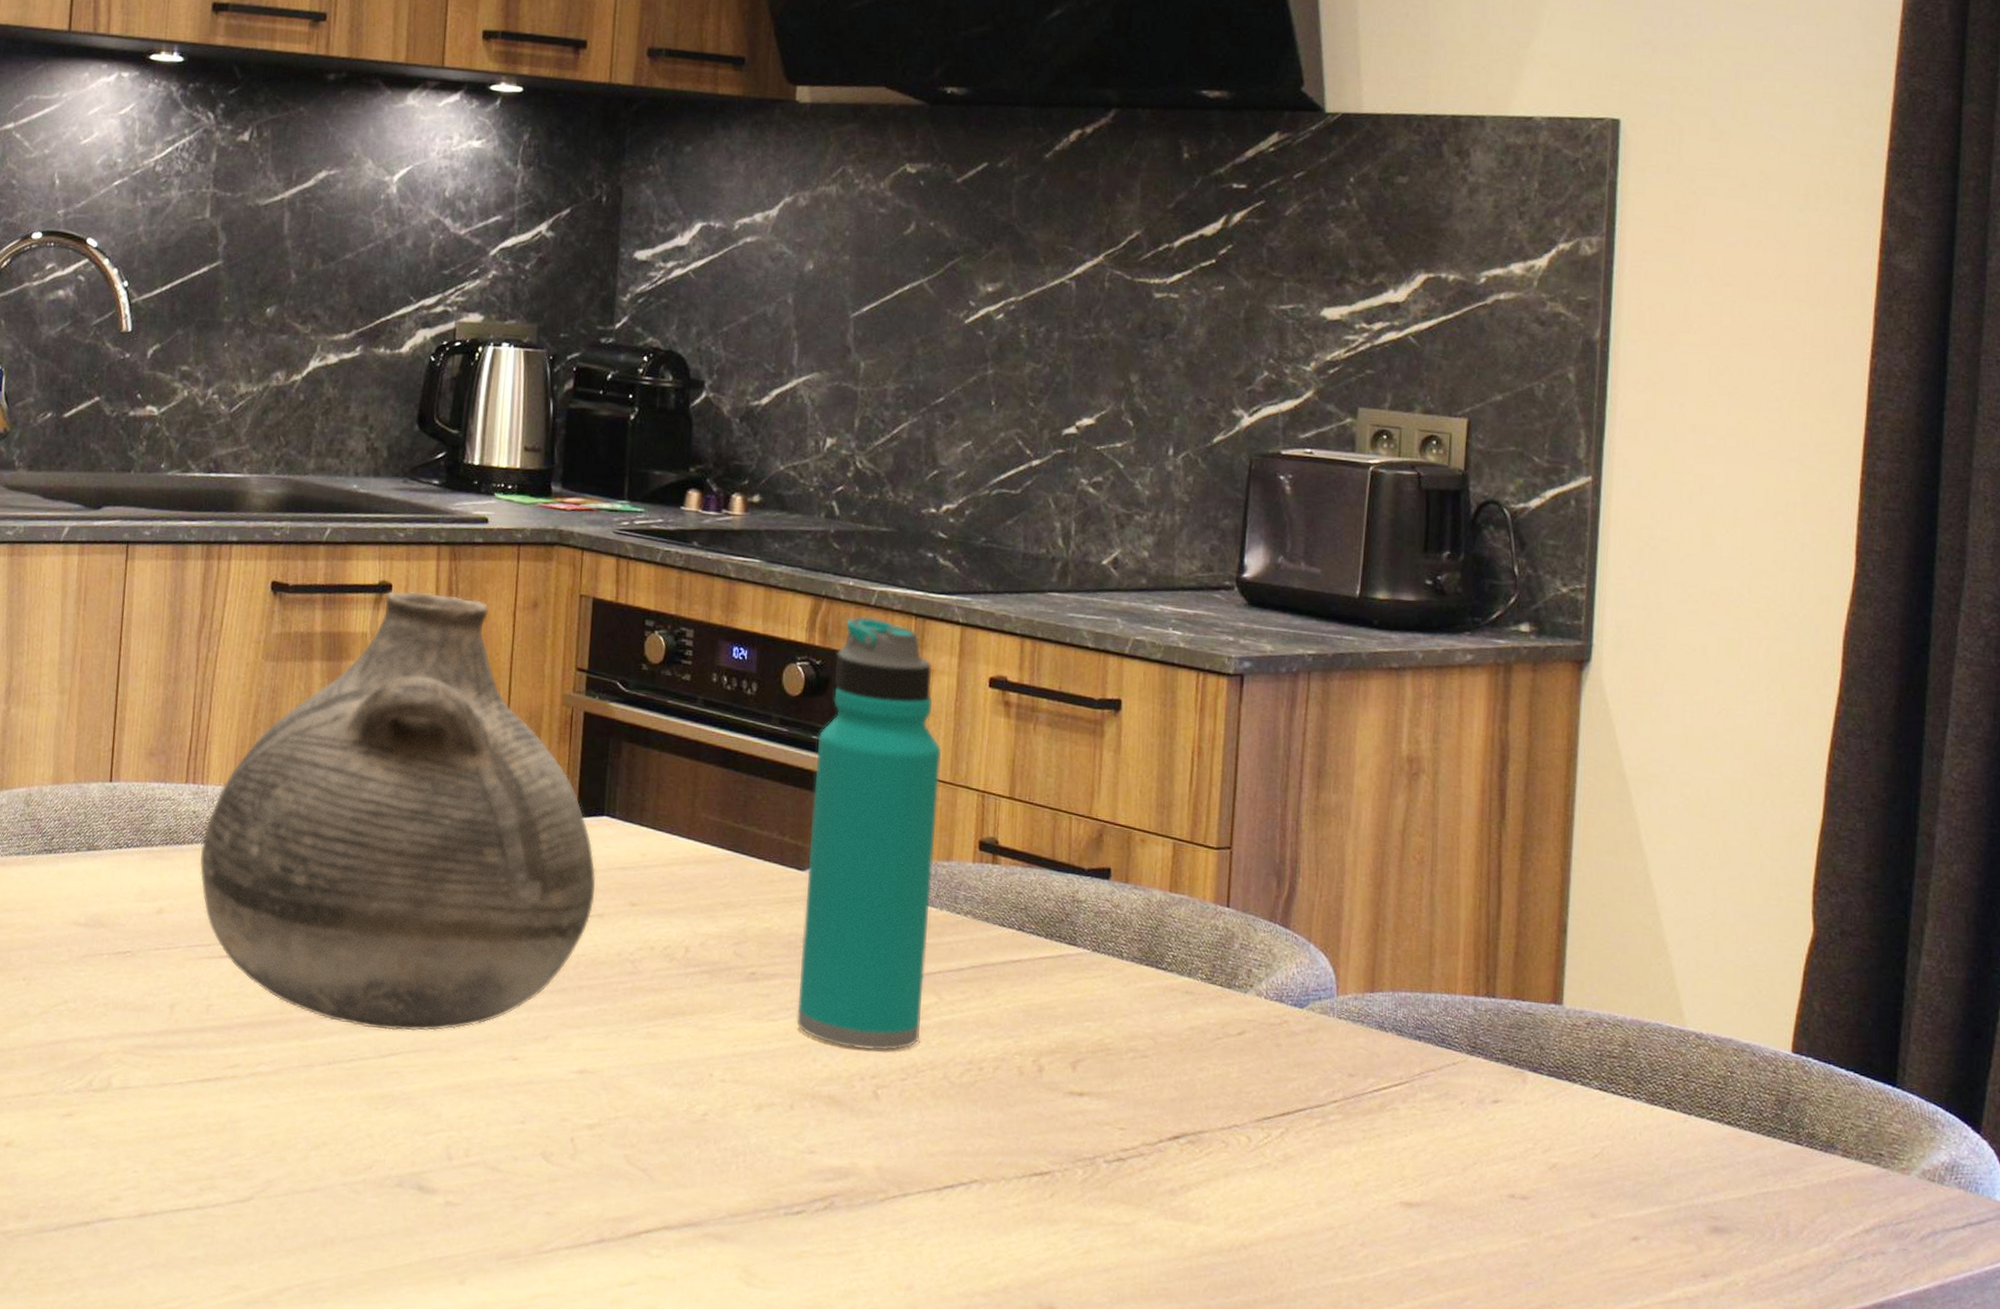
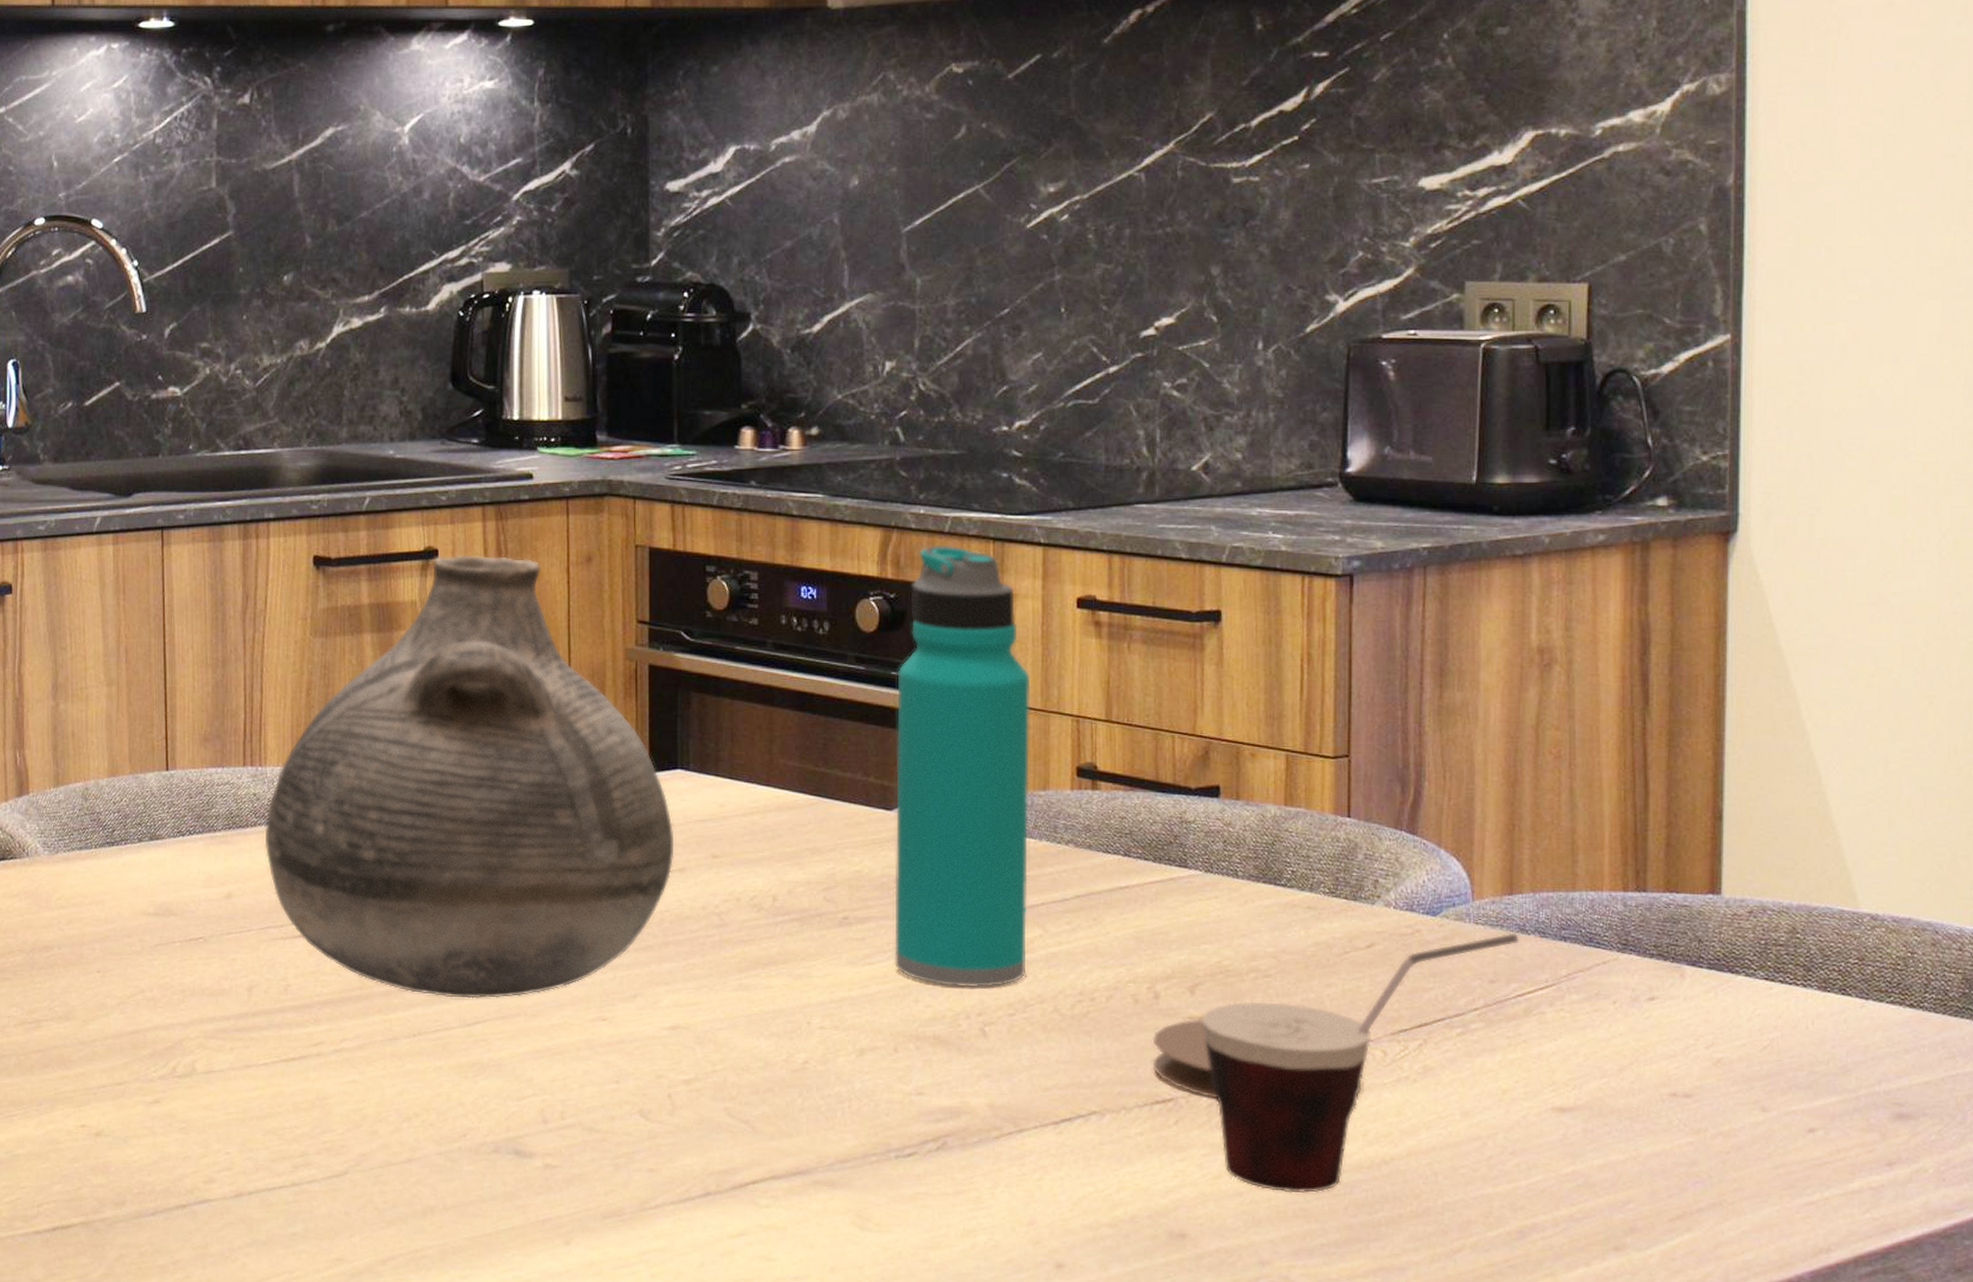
coaster: none [1032,1094,1226,1176] -> present [1152,1019,1362,1099]
cup: none [1079,1029,1379,1273] -> present [1200,933,1520,1193]

